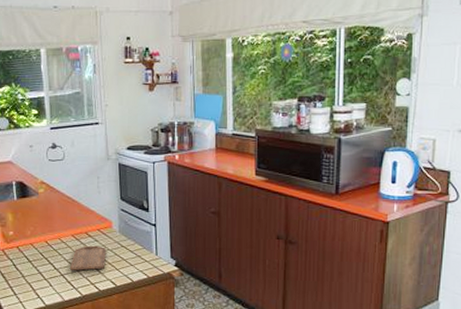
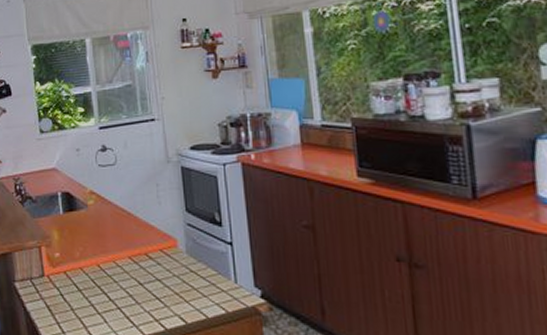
cutting board: present [69,245,106,271] -> none [127,270,172,303]

